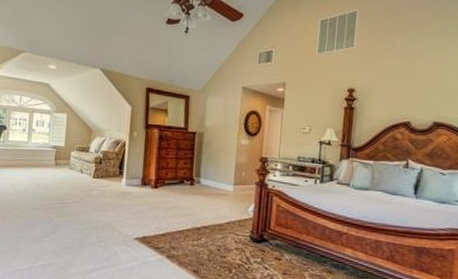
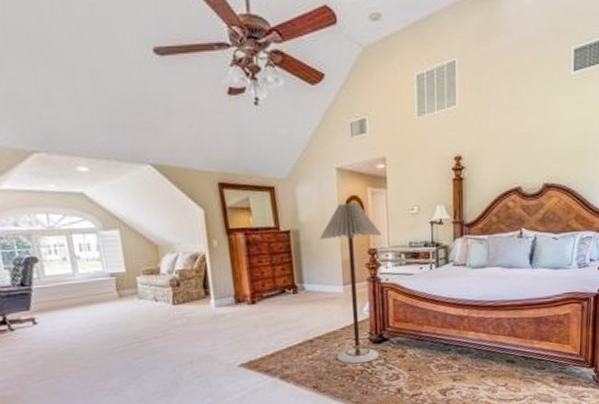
floor lamp: none [219,116,274,259] -> present [319,203,382,364]

